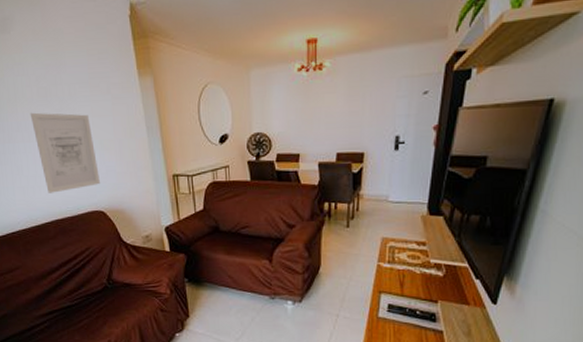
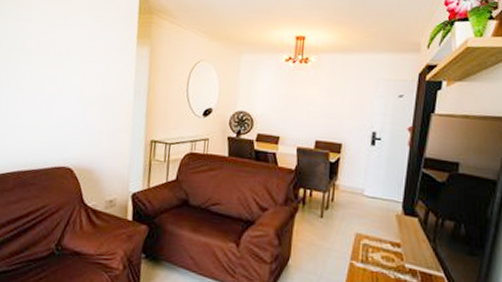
wall art: present [30,112,100,193] -> none [18,63,81,143]

